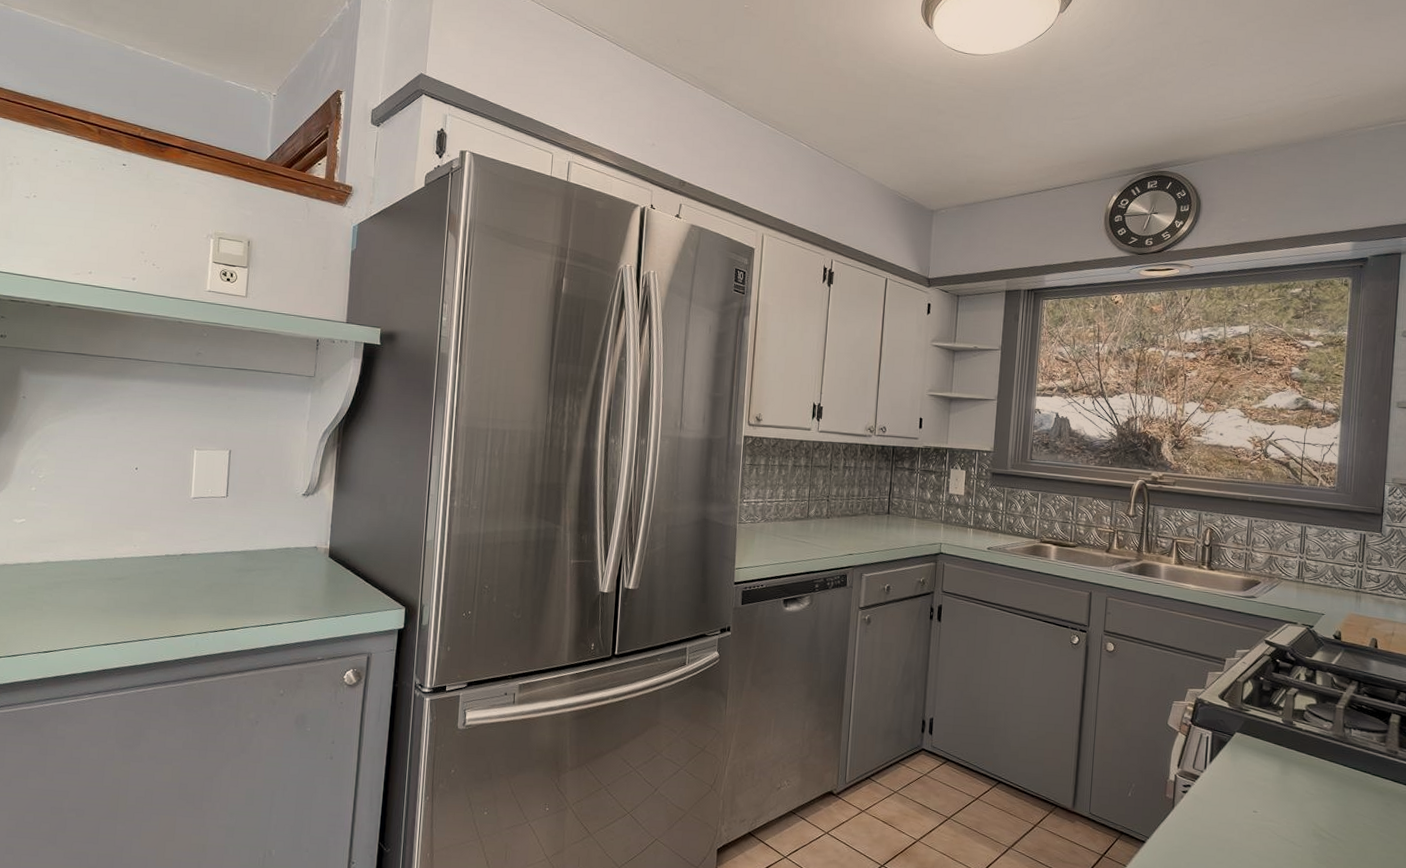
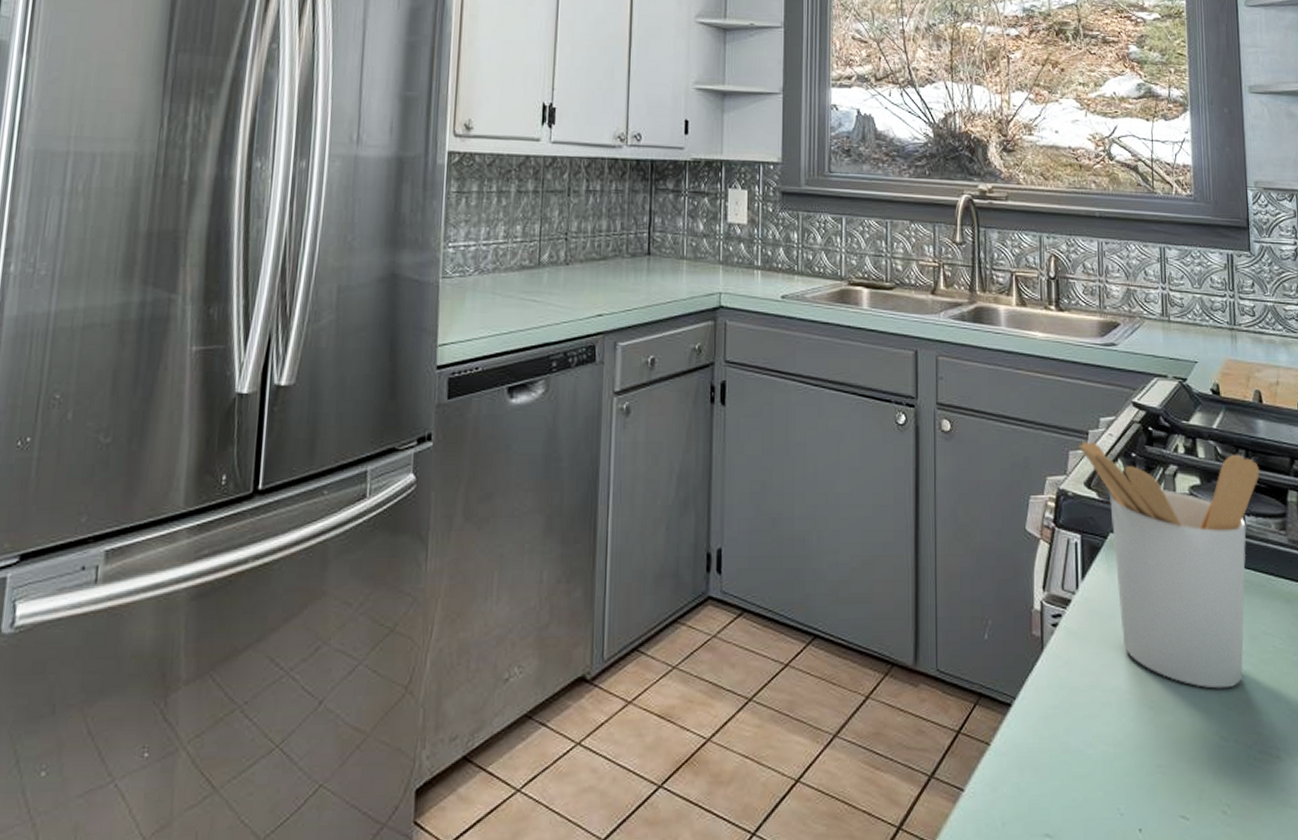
utensil holder: none [1217,666,1368,849] -> present [1079,442,1259,689]

